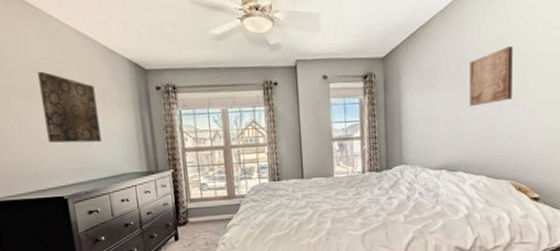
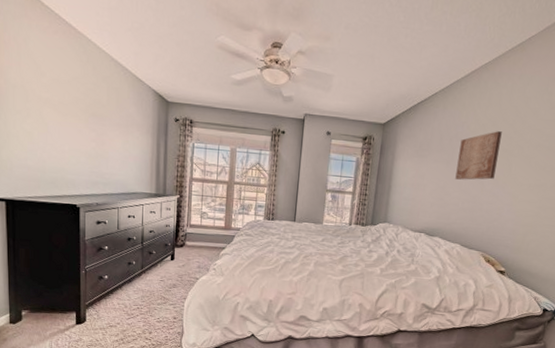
wall art: present [37,71,102,143] -> none [70,88,119,161]

